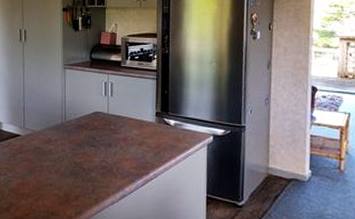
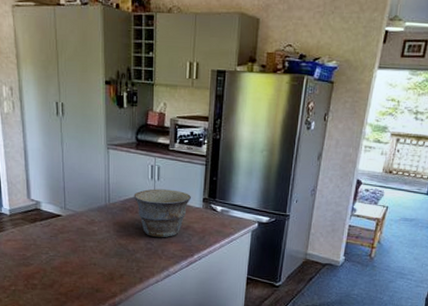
bowl: none [88,105,144,155] -> present [133,189,191,238]

